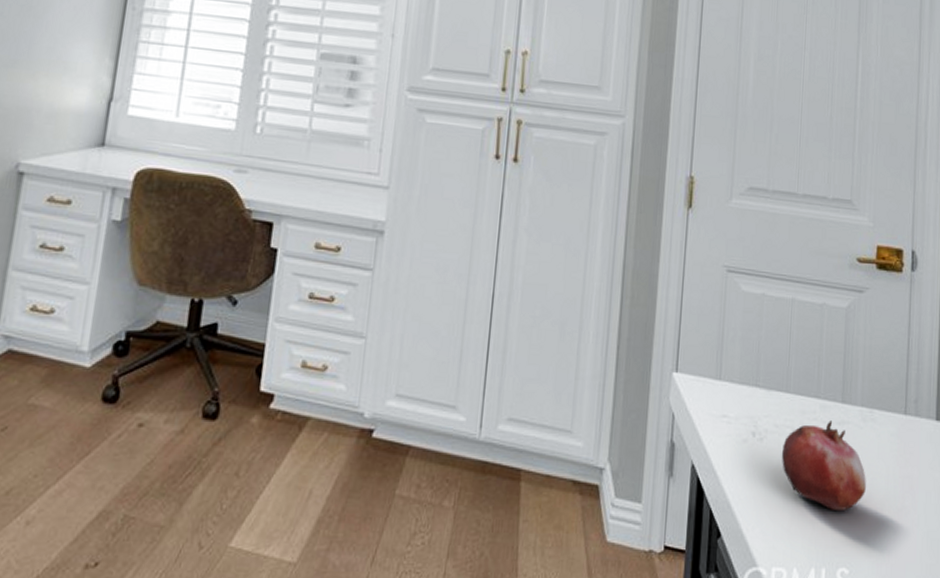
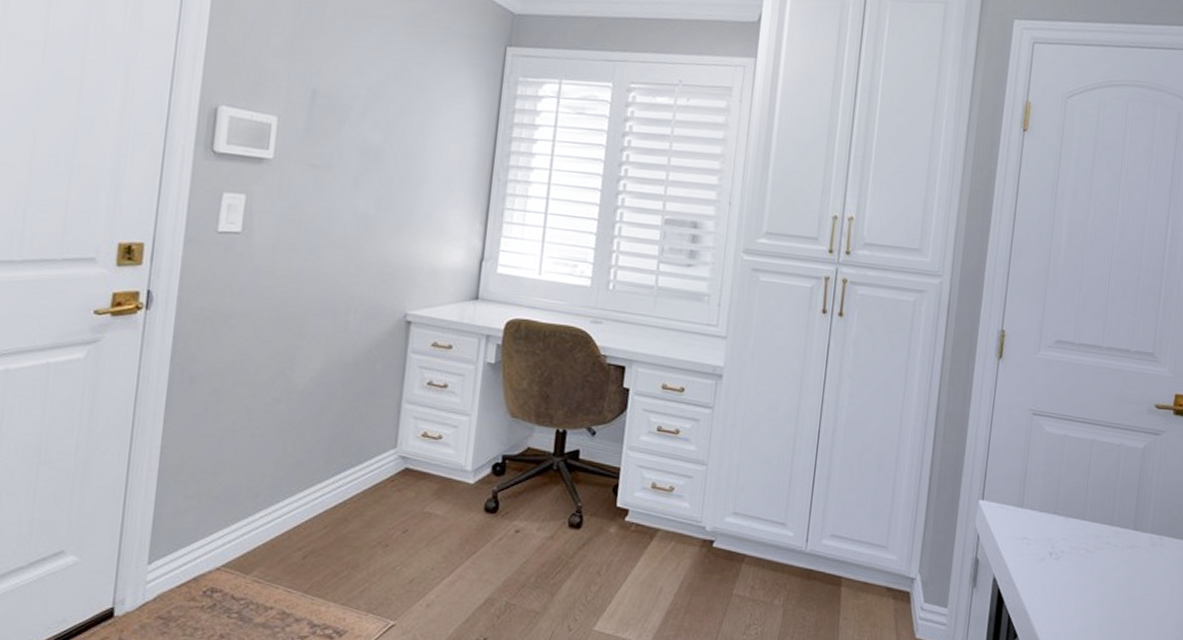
fruit: present [781,421,866,510] -> none [1075,545,1152,620]

